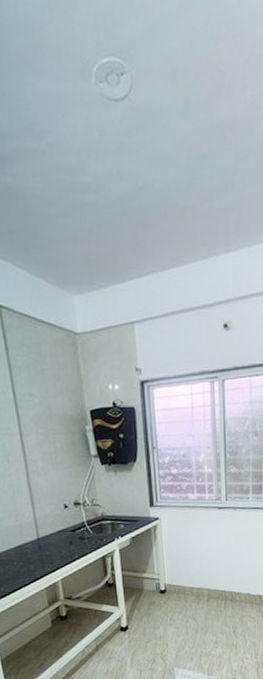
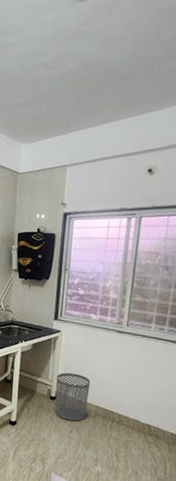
waste bin: none [163,560,199,611] -> present [55,372,91,421]

